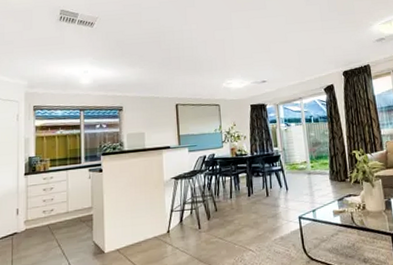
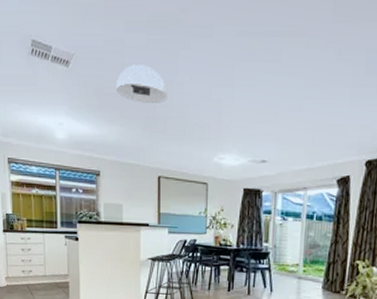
ceiling light: none [134,20,179,49] -> present [115,65,167,104]

